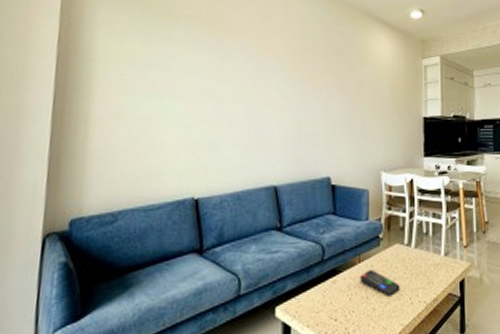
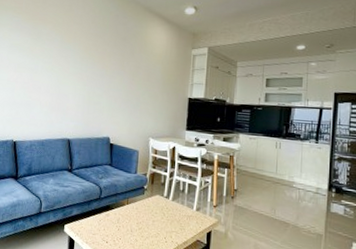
remote control: present [360,269,400,297] -> none [127,210,158,233]

